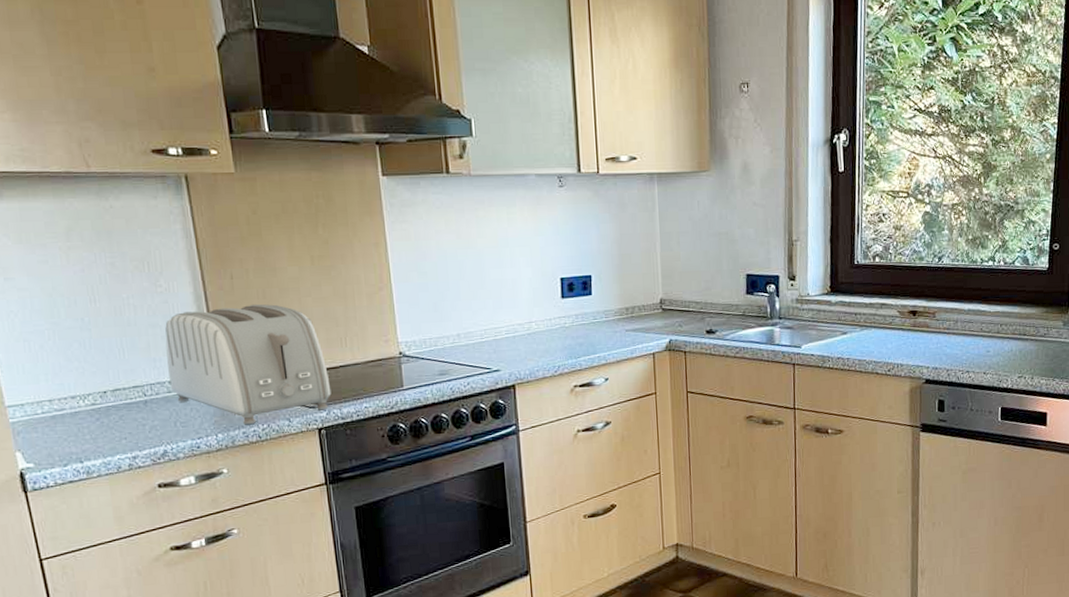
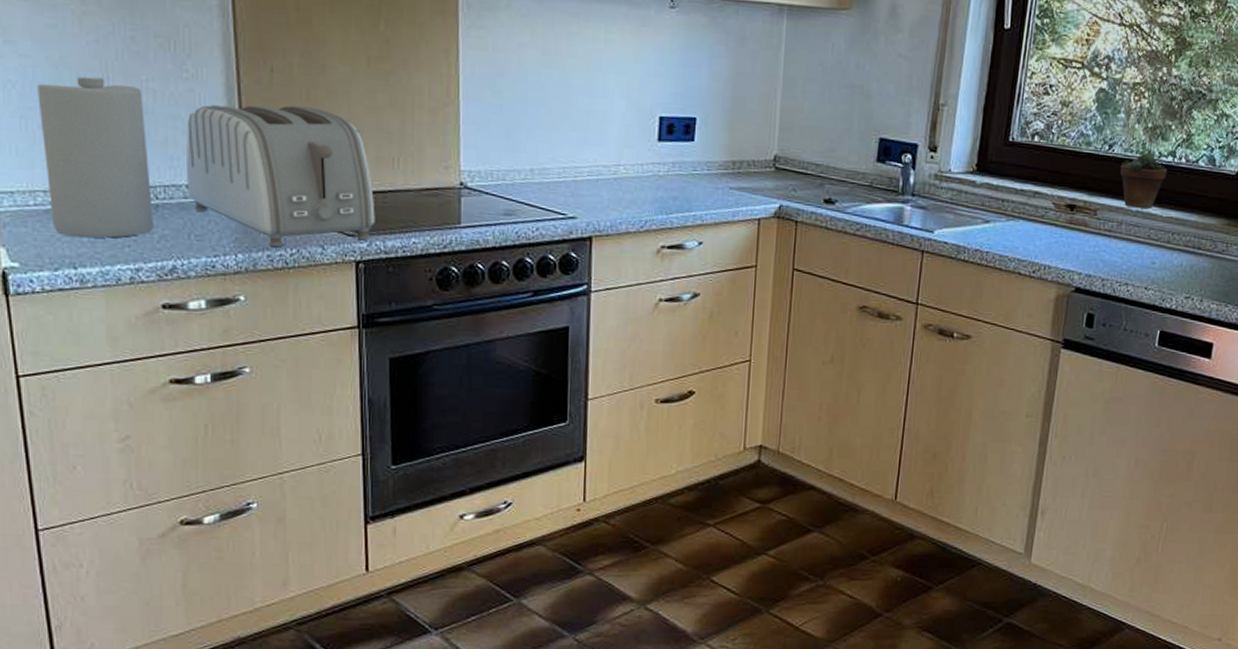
paper towel holder: none [36,300,145,436] -> present [37,76,153,238]
succulent plant: none [951,245,990,308] -> present [1120,134,1168,210]

